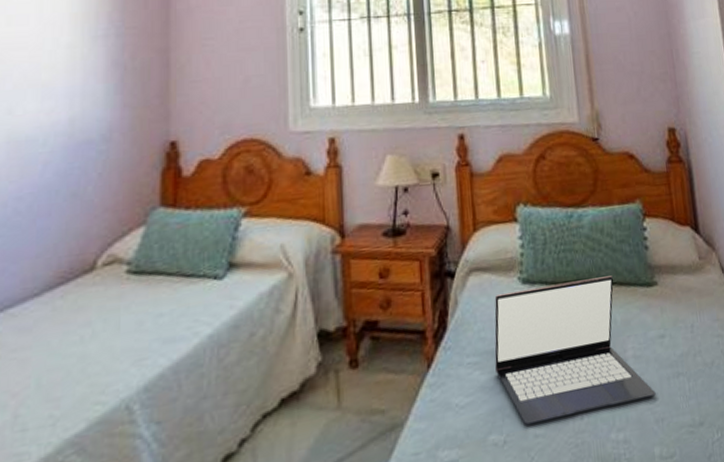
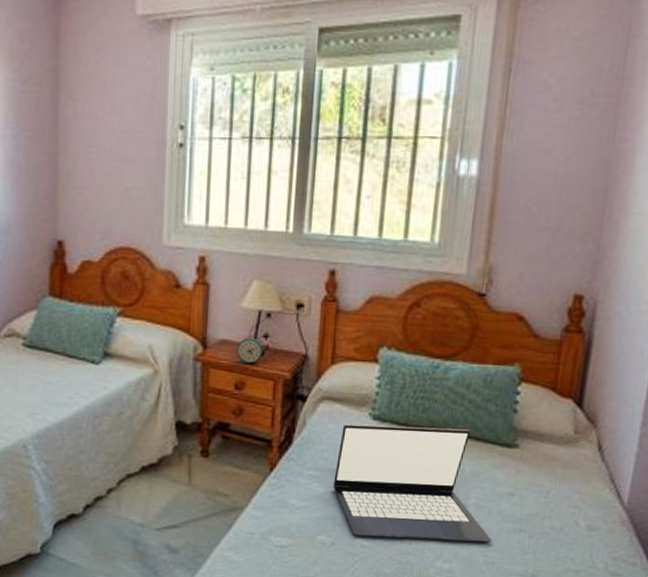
alarm clock: none [377,216,404,247] -> present [237,337,263,364]

